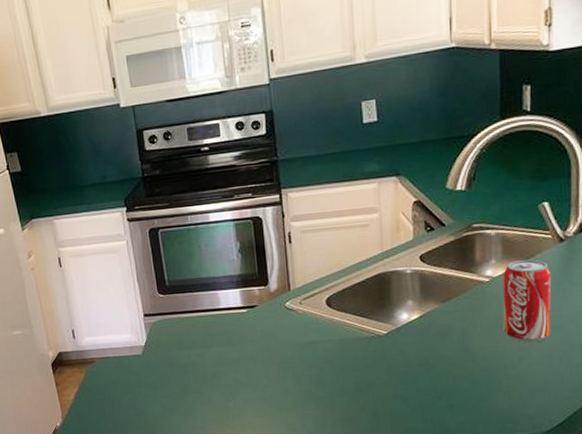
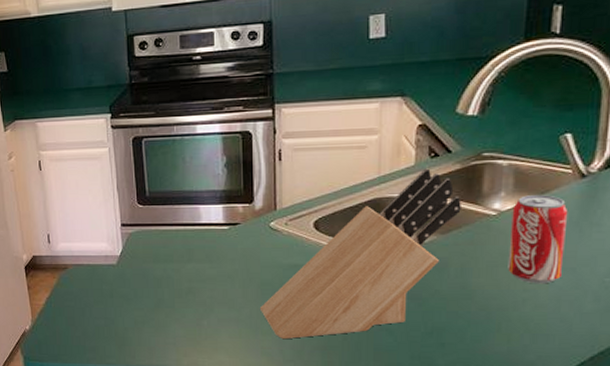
knife block: none [281,242,458,415] -> present [259,168,461,340]

